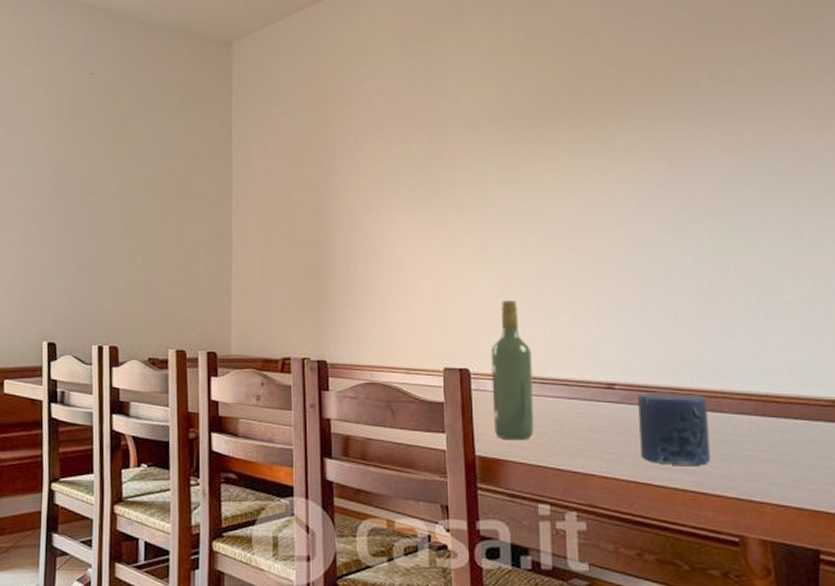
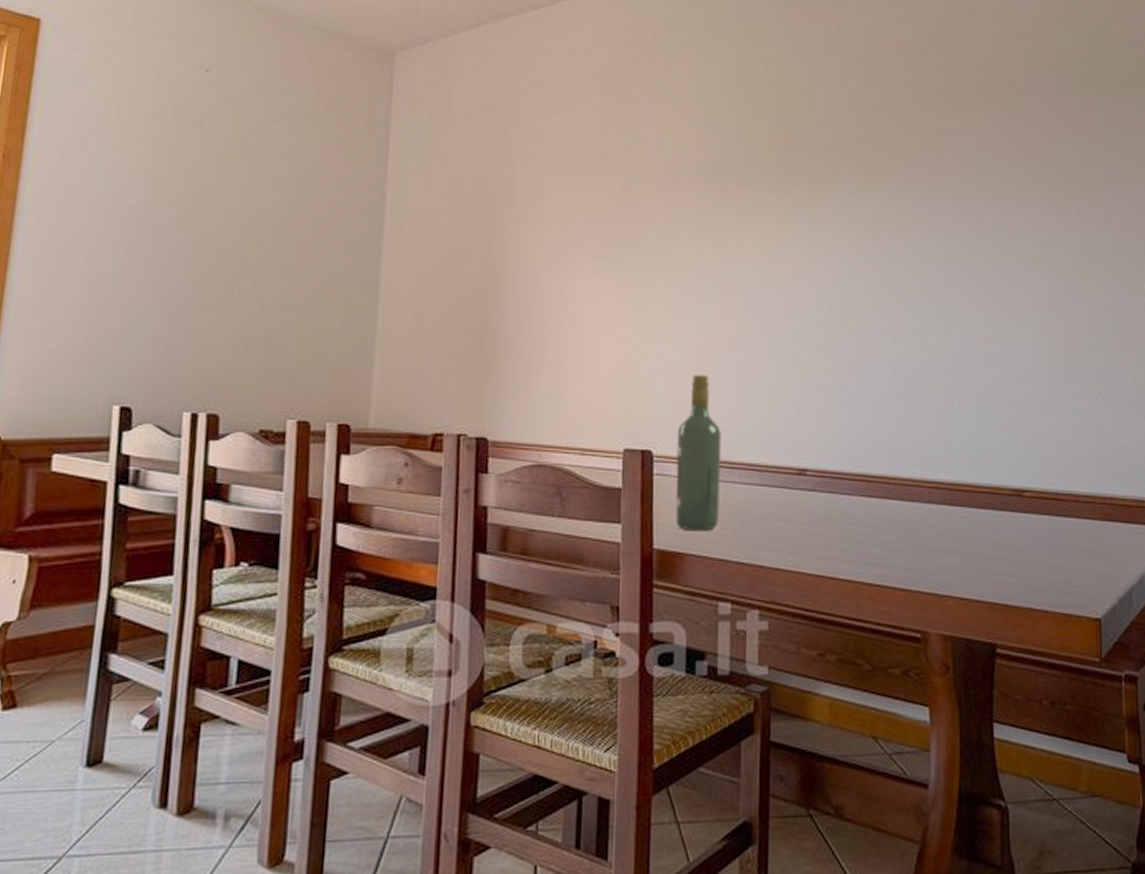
candle: present [638,392,711,465] -> none [829,479,898,557]

